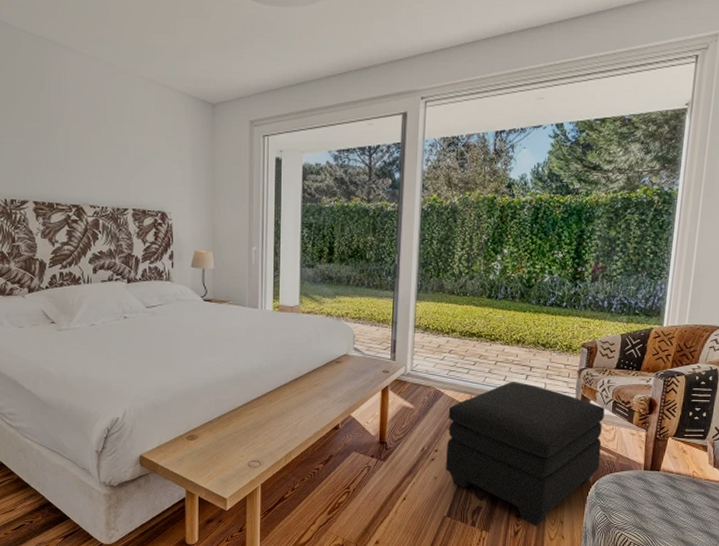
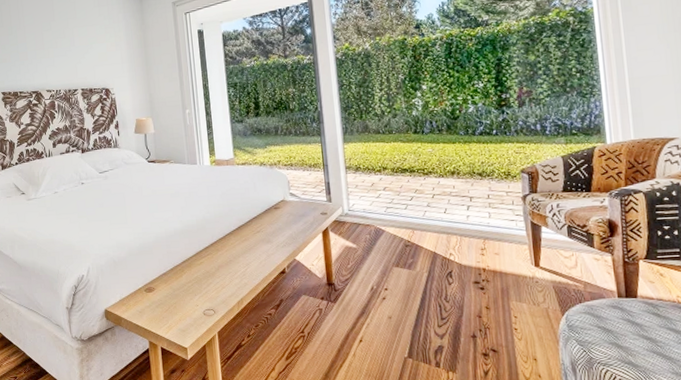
ottoman: present [446,382,605,526] -> none [392,213,566,365]

